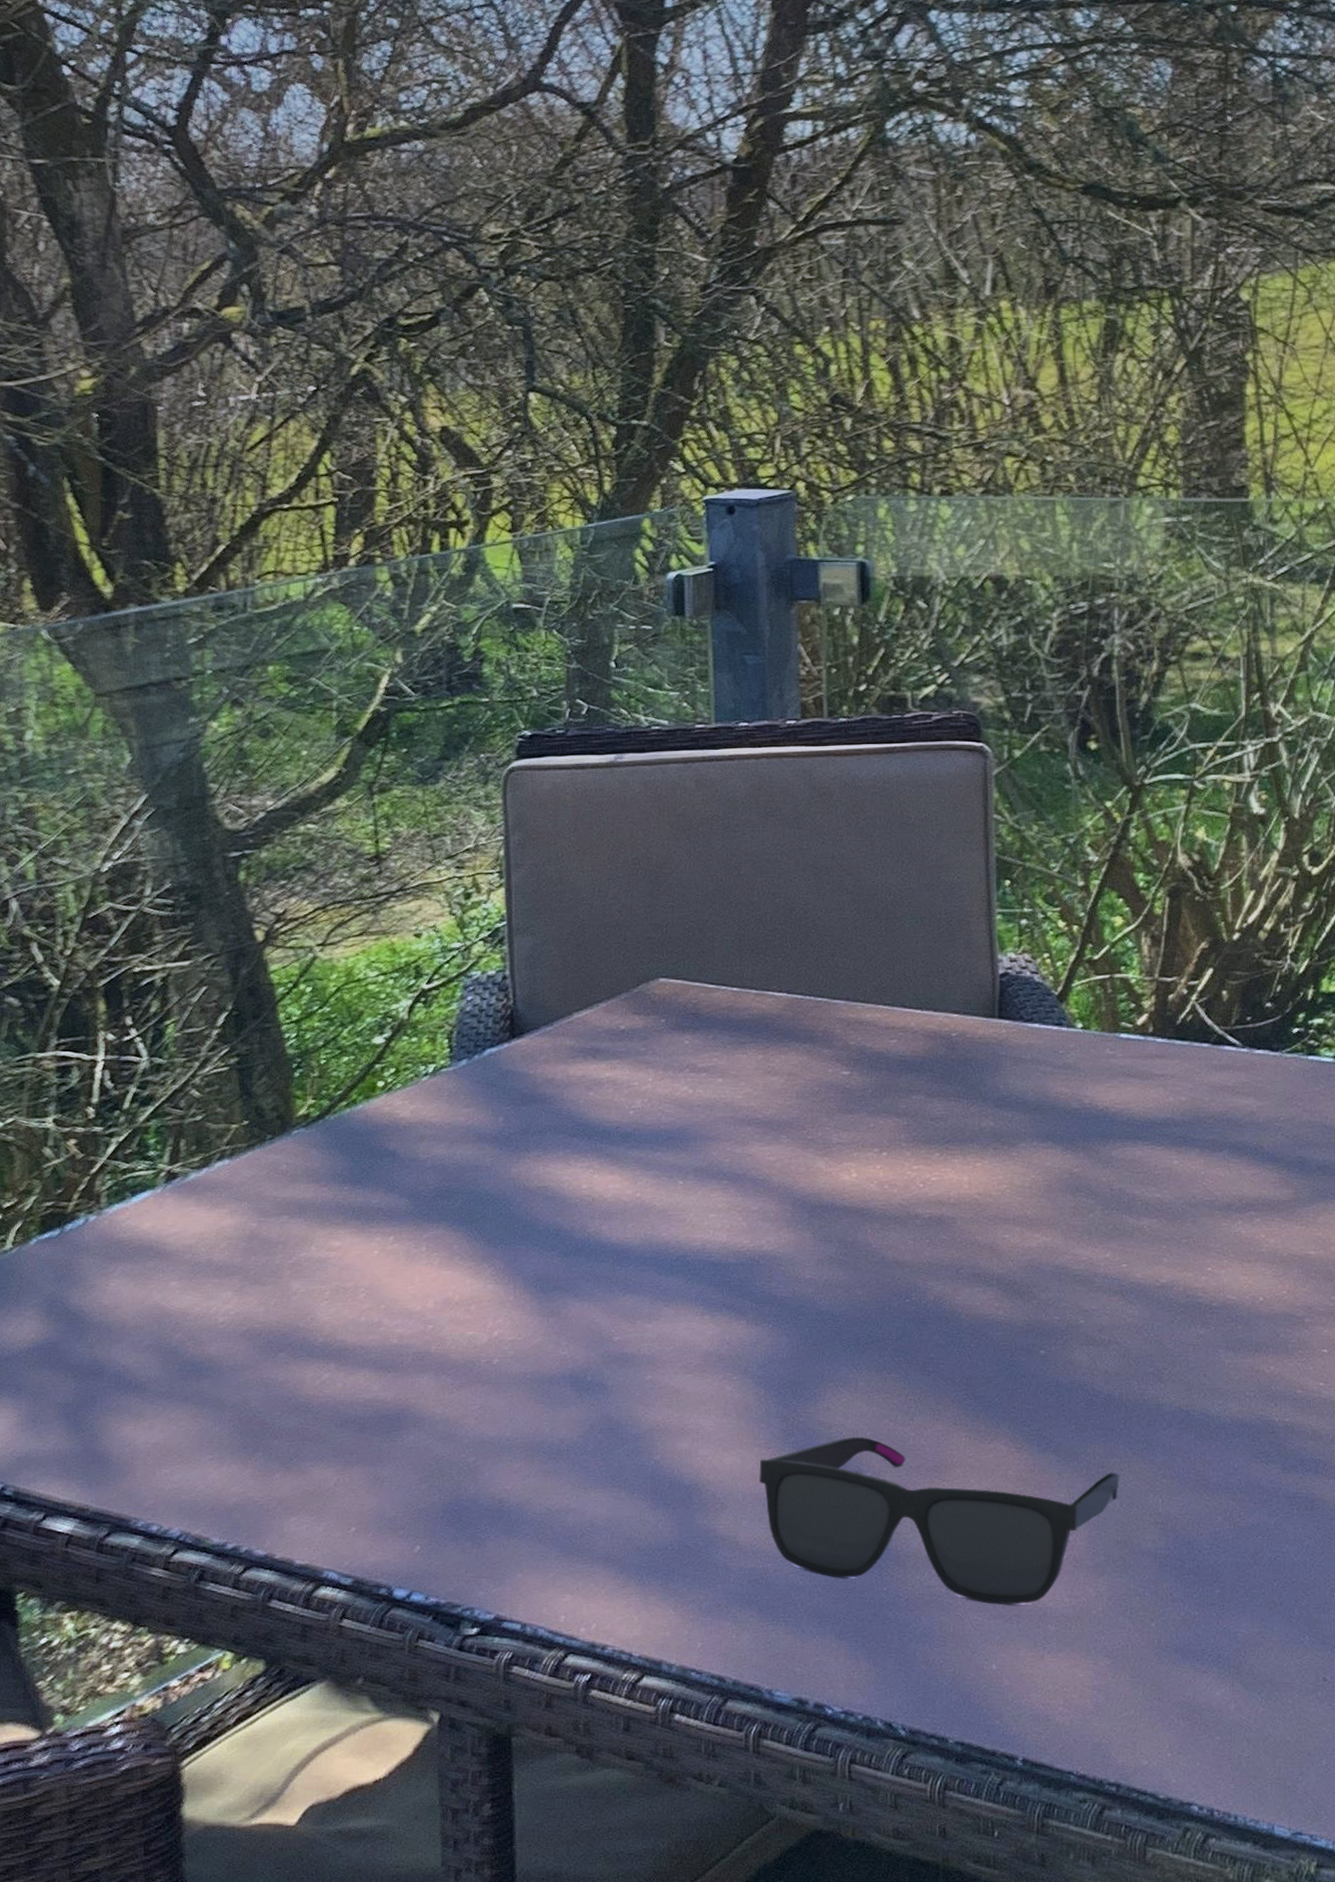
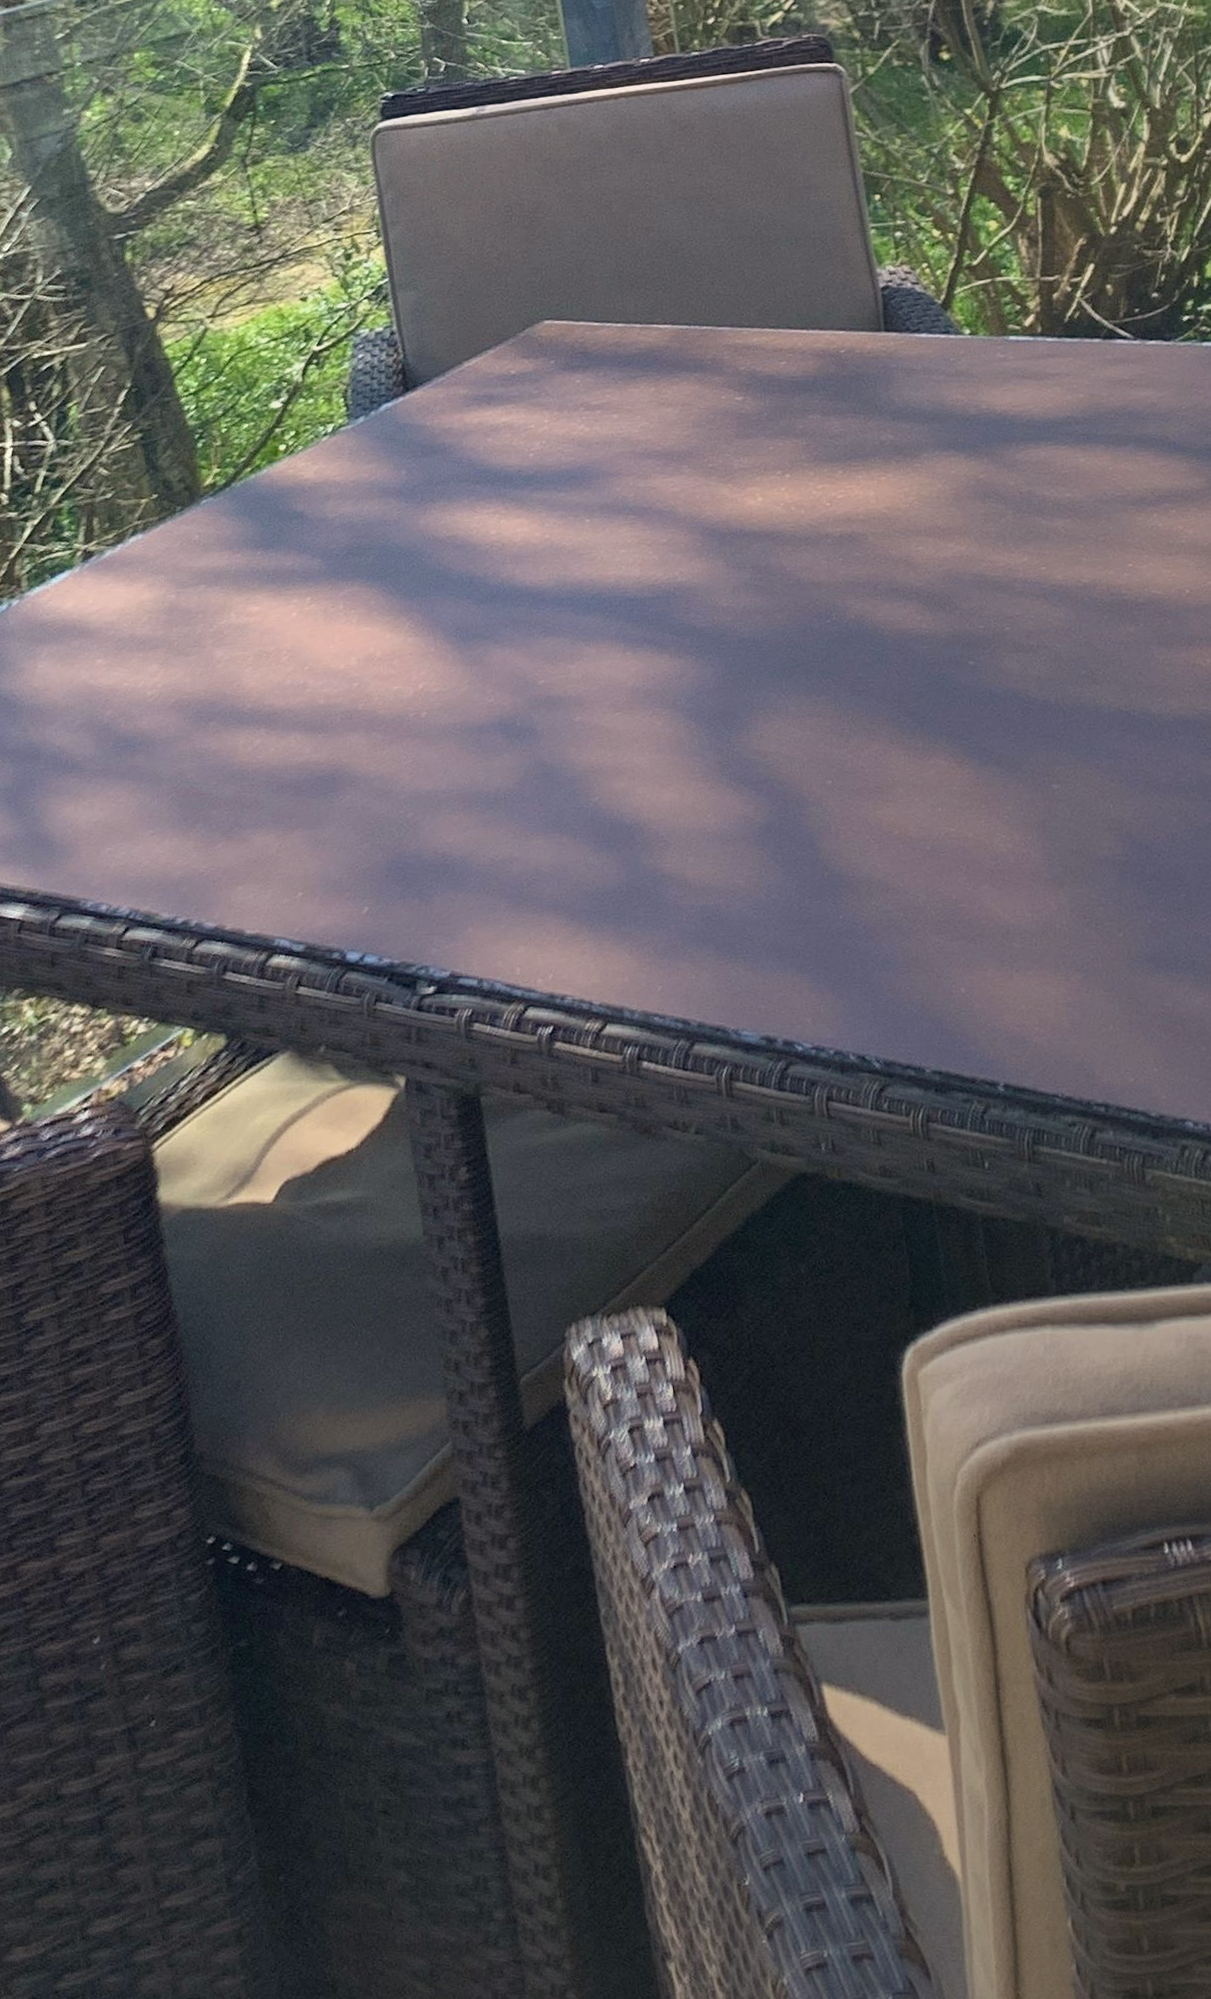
sunglasses: present [758,1436,1119,1605] -> none [699,763,1067,925]

